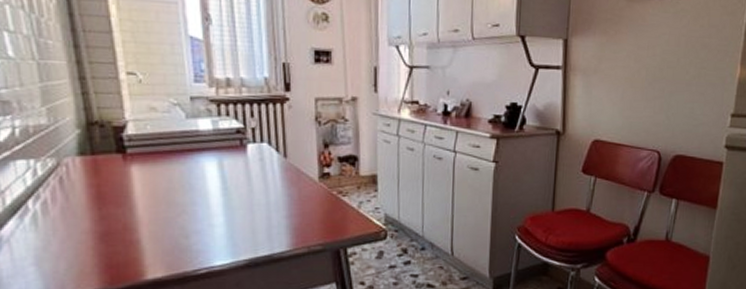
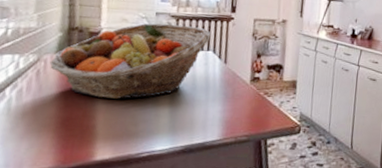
fruit basket: none [72,110,263,207] -> present [49,23,211,99]

